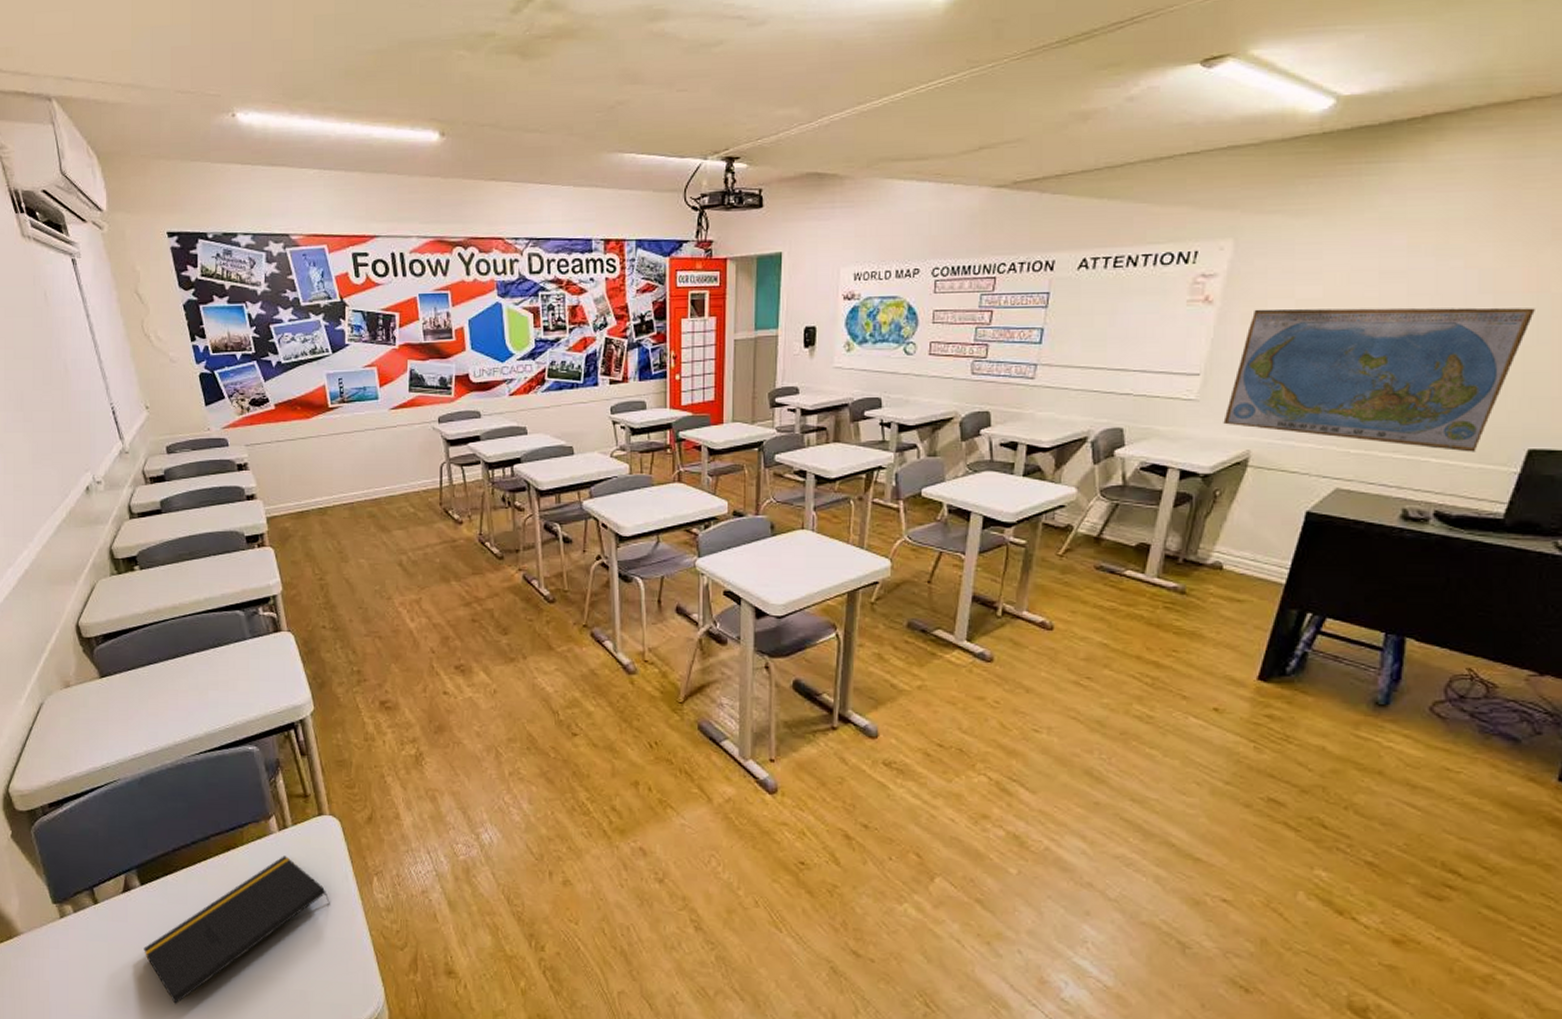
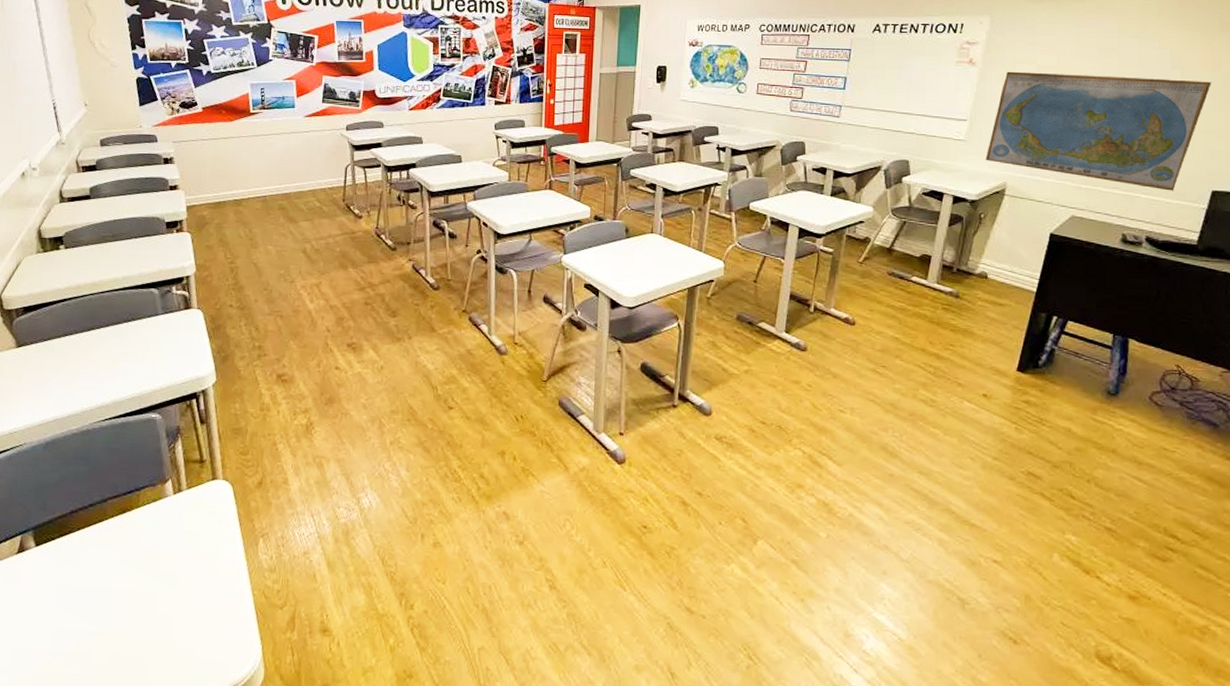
notepad: present [144,855,330,1005] -> none [32,518,217,665]

